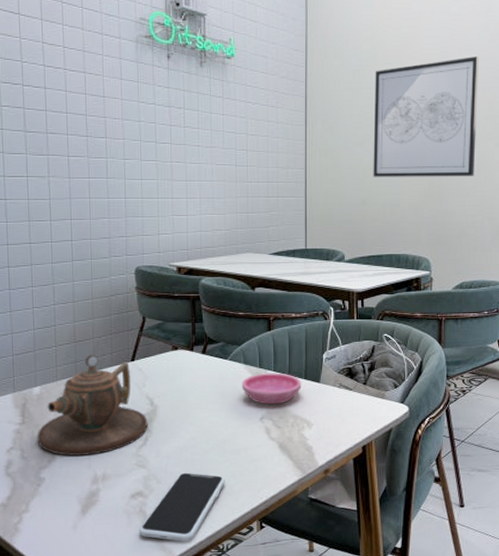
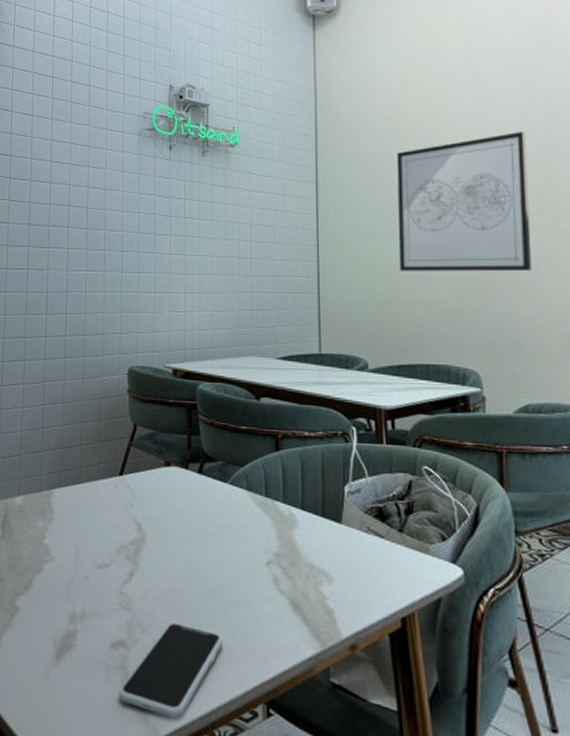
teapot: present [37,355,148,456] -> none [15,464,135,586]
saucer: present [241,373,302,405] -> none [243,504,319,547]

